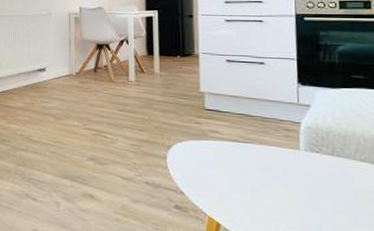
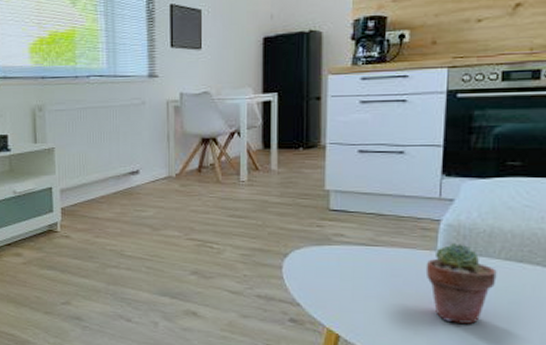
potted succulent: none [291,144,355,219] -> present [425,244,497,324]

